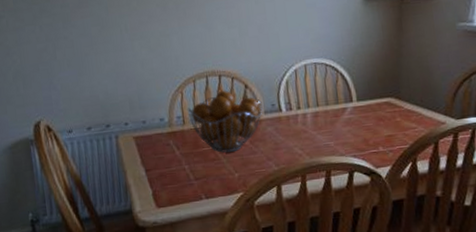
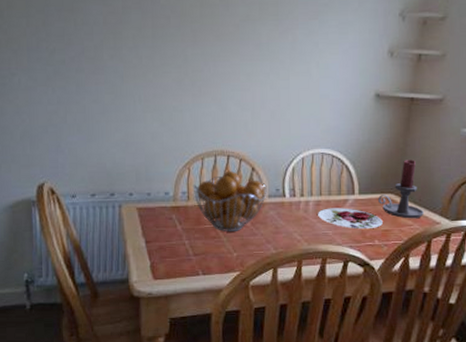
plate: none [317,116,385,137] -> present [318,208,383,230]
candle holder: none [378,60,427,122] -> present [378,160,424,219]

